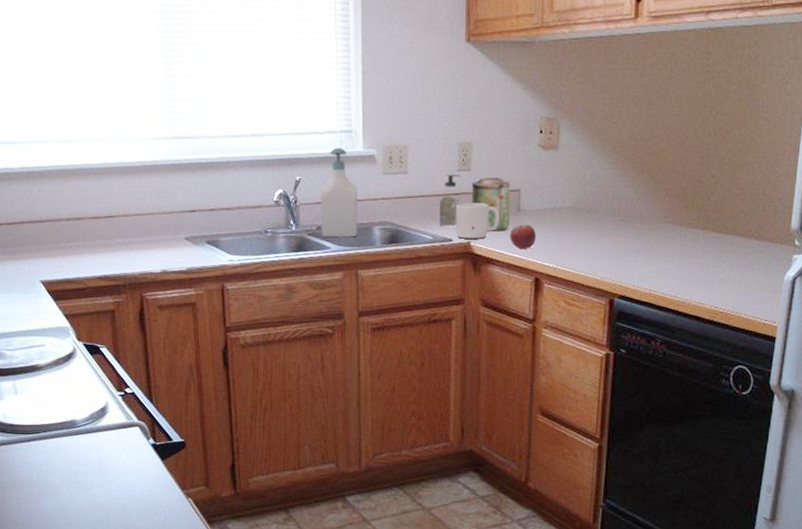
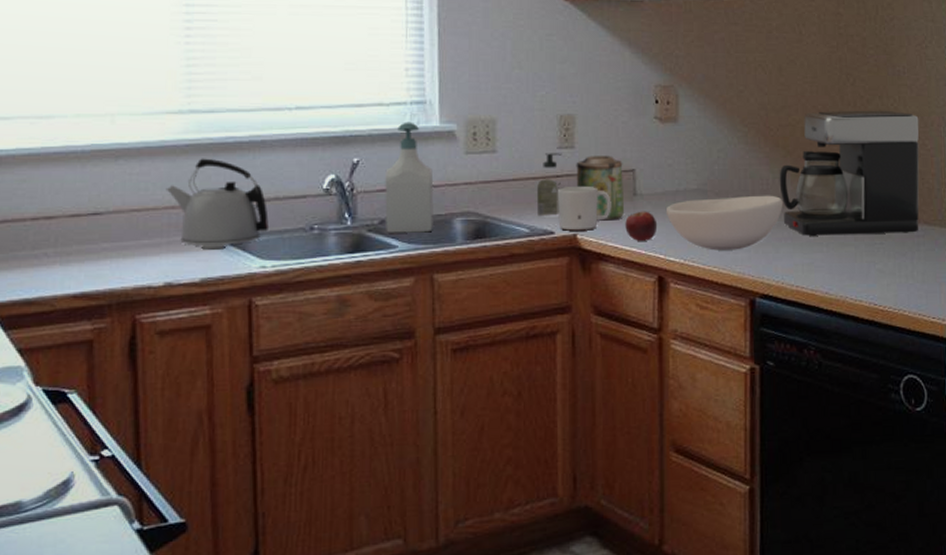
kettle: none [158,175,235,245] -> present [166,158,270,248]
bowl: none [544,213,644,259] -> present [665,195,784,251]
coffee maker: none [641,140,772,249] -> present [779,110,920,236]

